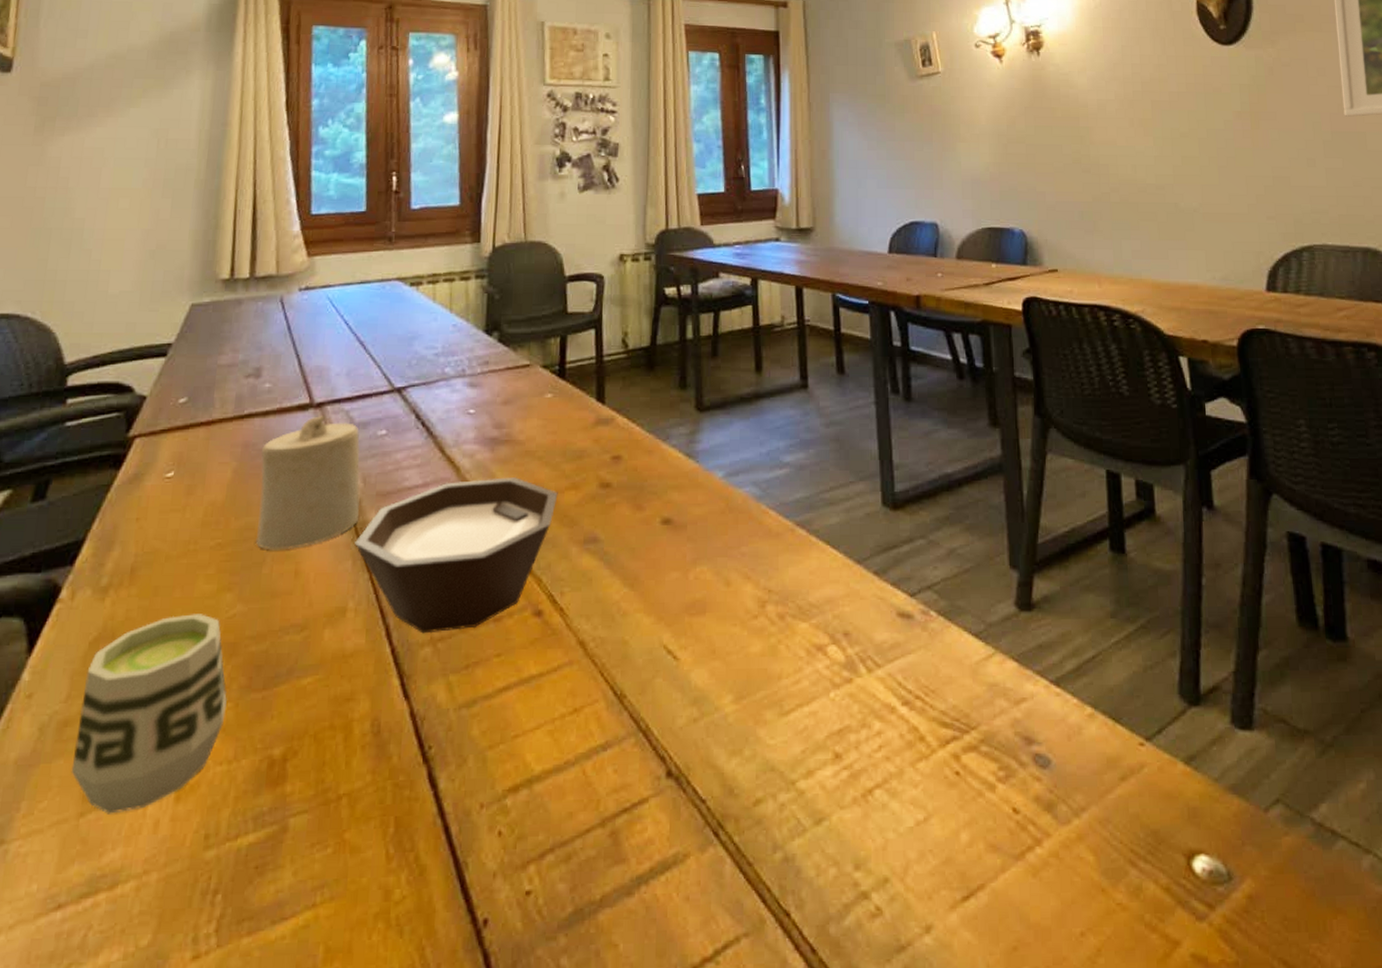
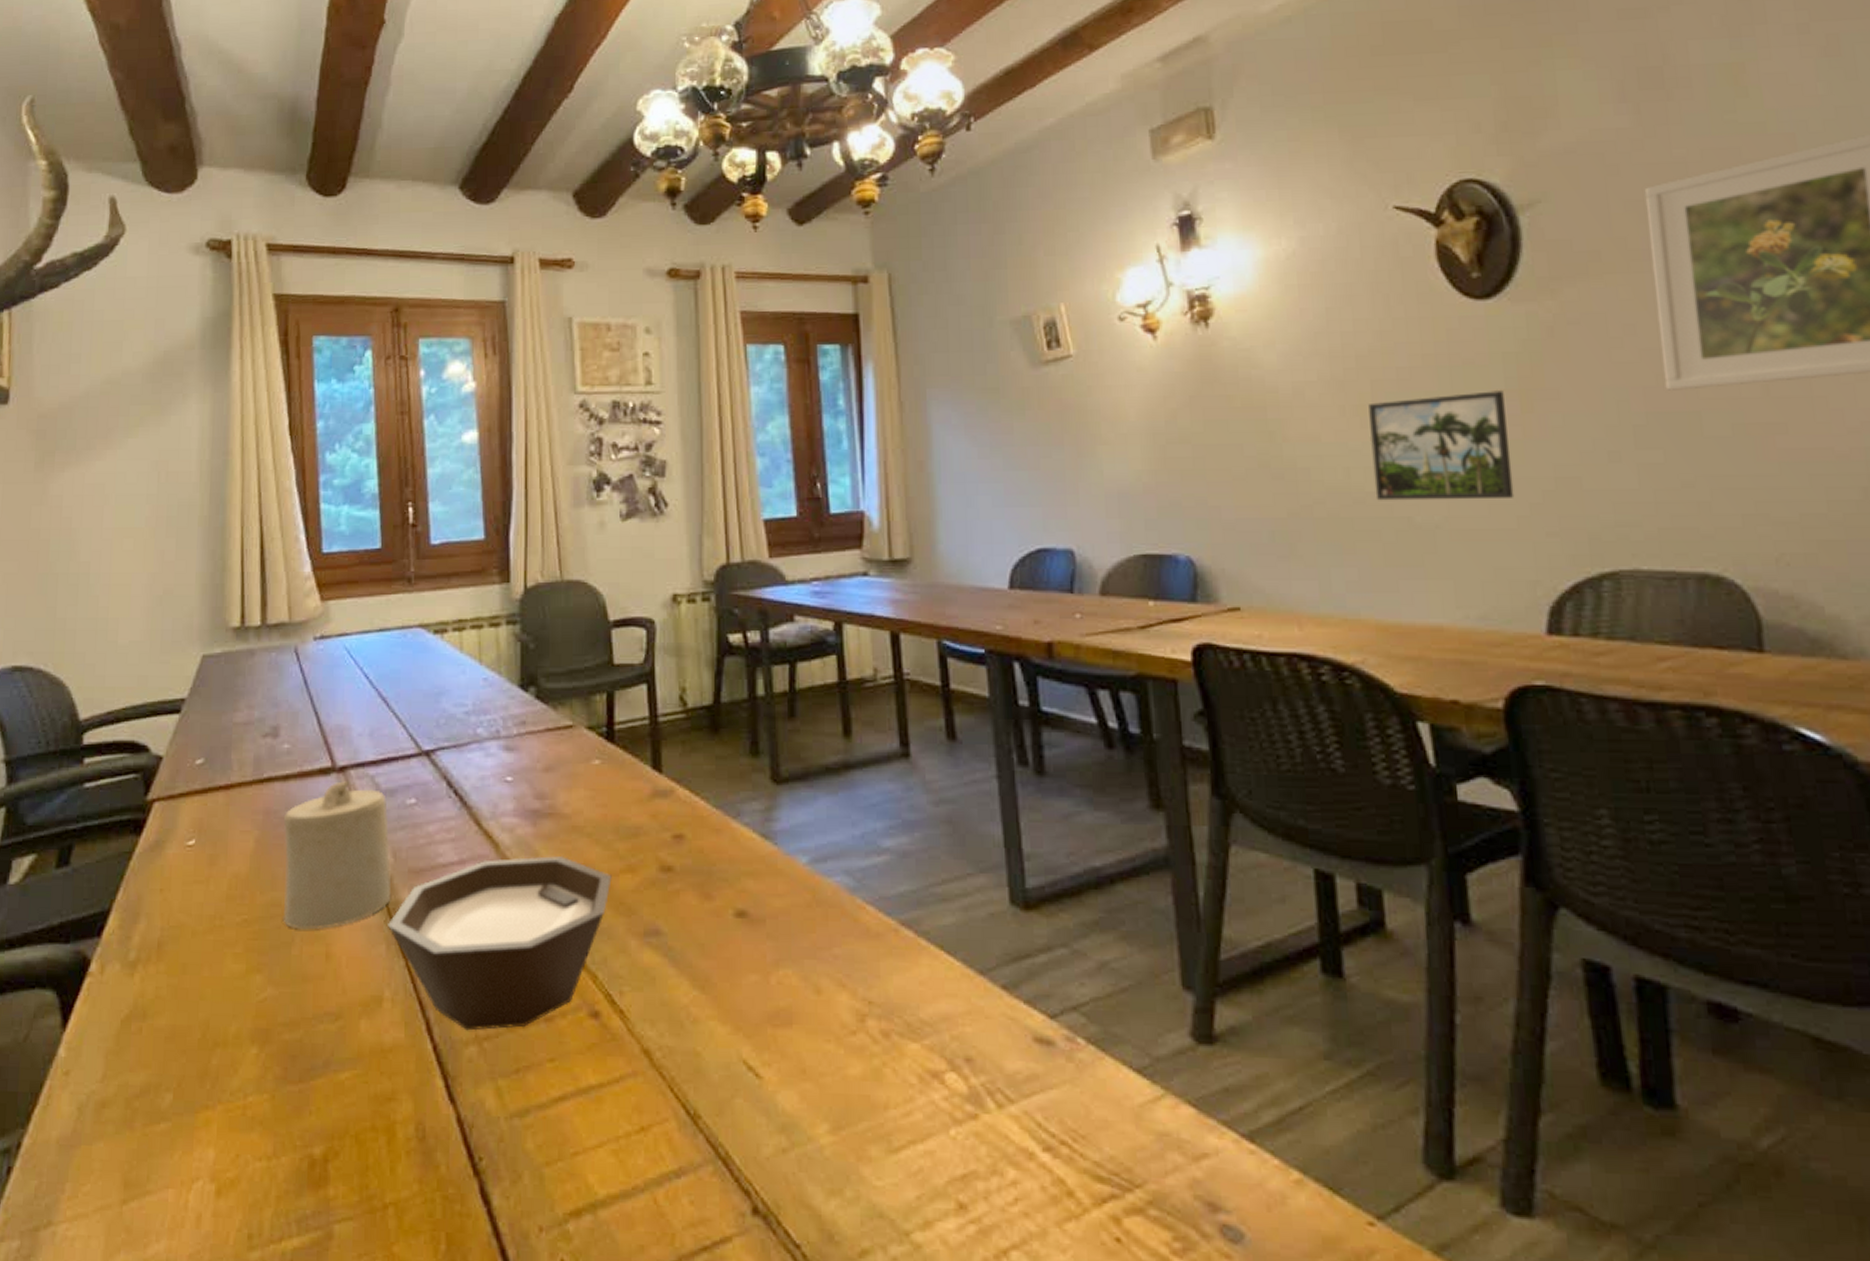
cup: present [71,614,227,814] -> none [111,995,263,1204]
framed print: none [1150,112,1246,191] -> present [1368,391,1515,501]

